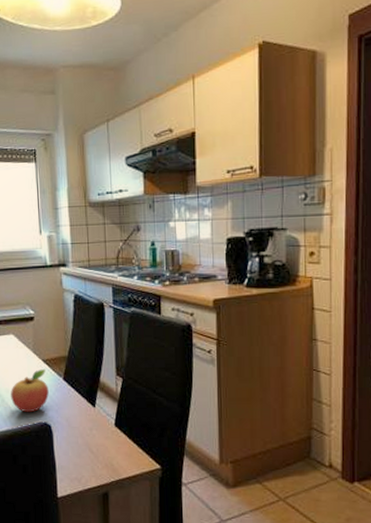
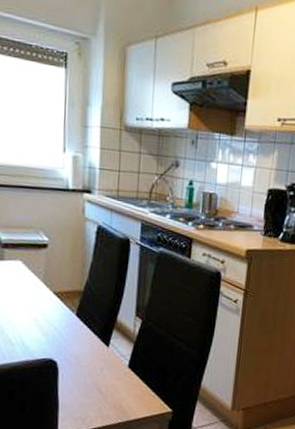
fruit: present [11,369,49,413] -> none [12,302,58,348]

